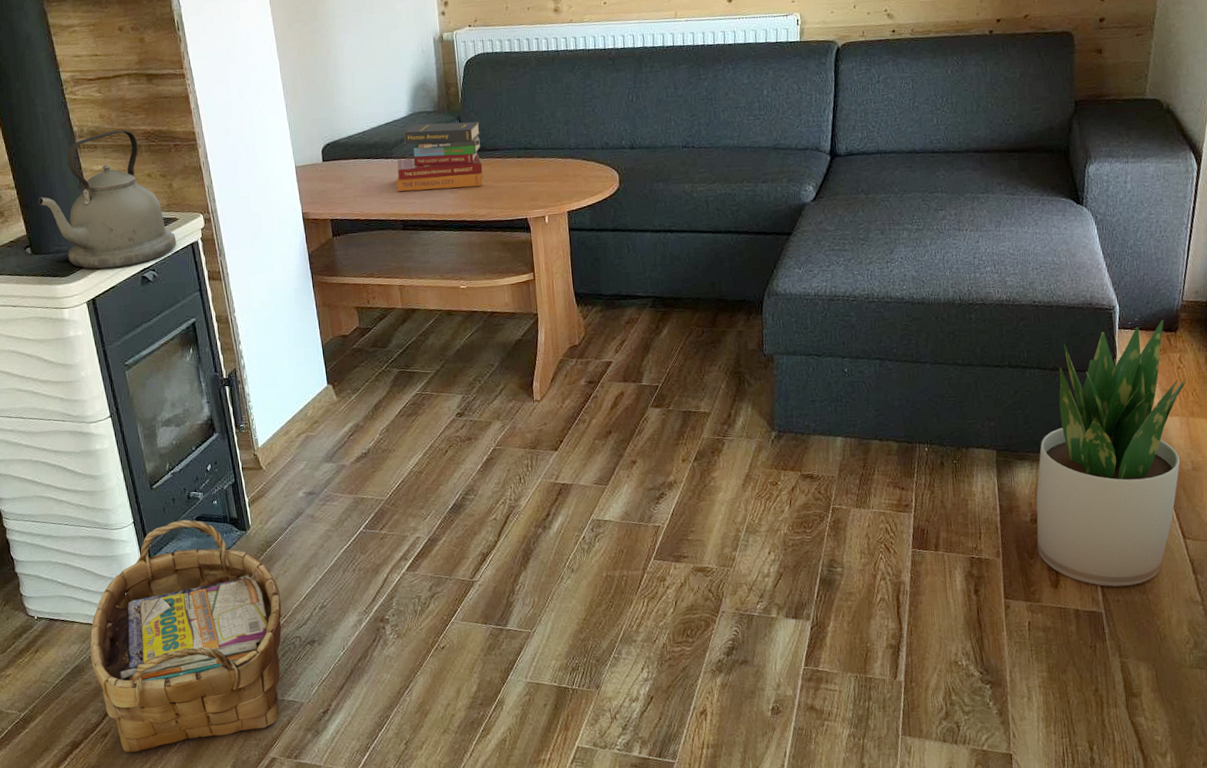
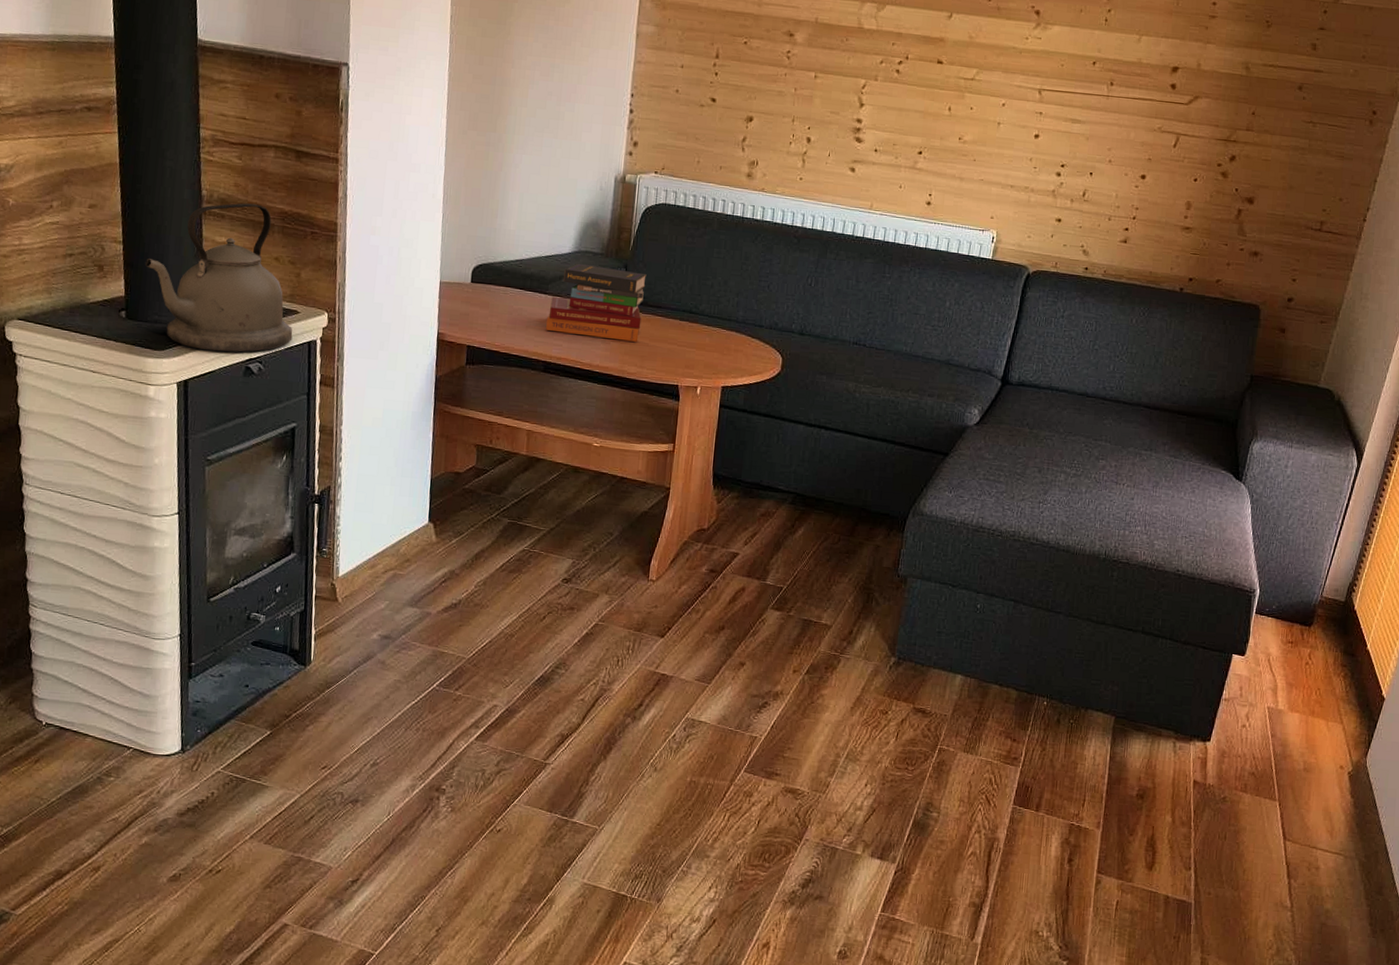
woven basket: present [90,520,282,753] -> none [98,641,330,894]
planter: present [1036,319,1187,587] -> none [1138,612,1313,880]

